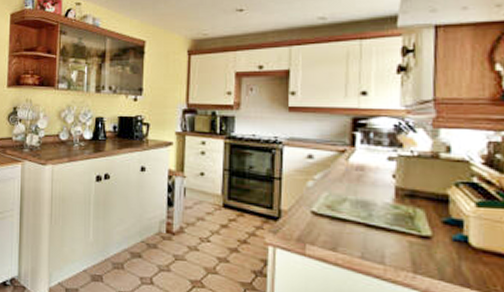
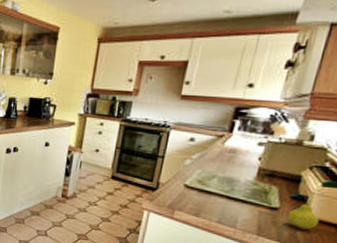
fruit: none [444,218,485,263] -> present [287,195,320,230]

